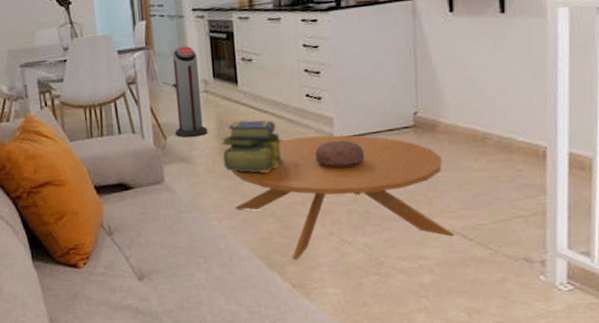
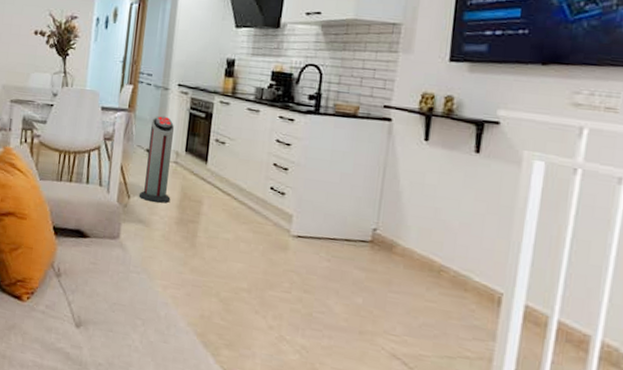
stack of books: present [220,120,284,173] -> none [179,197,240,253]
coffee table: present [232,135,454,260] -> none [181,224,395,360]
decorative bowl: present [315,140,365,168] -> none [269,237,318,267]

